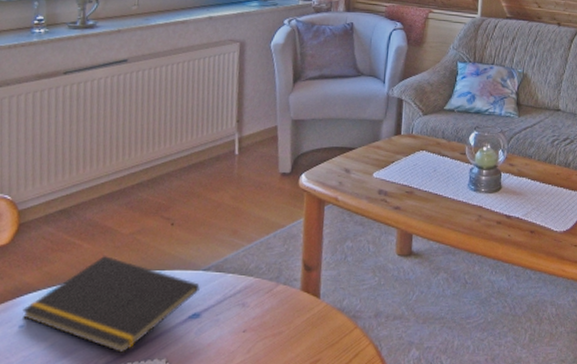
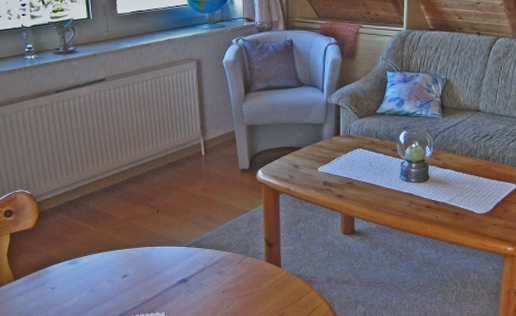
notepad: present [22,255,200,354] -> none [52,235,185,308]

